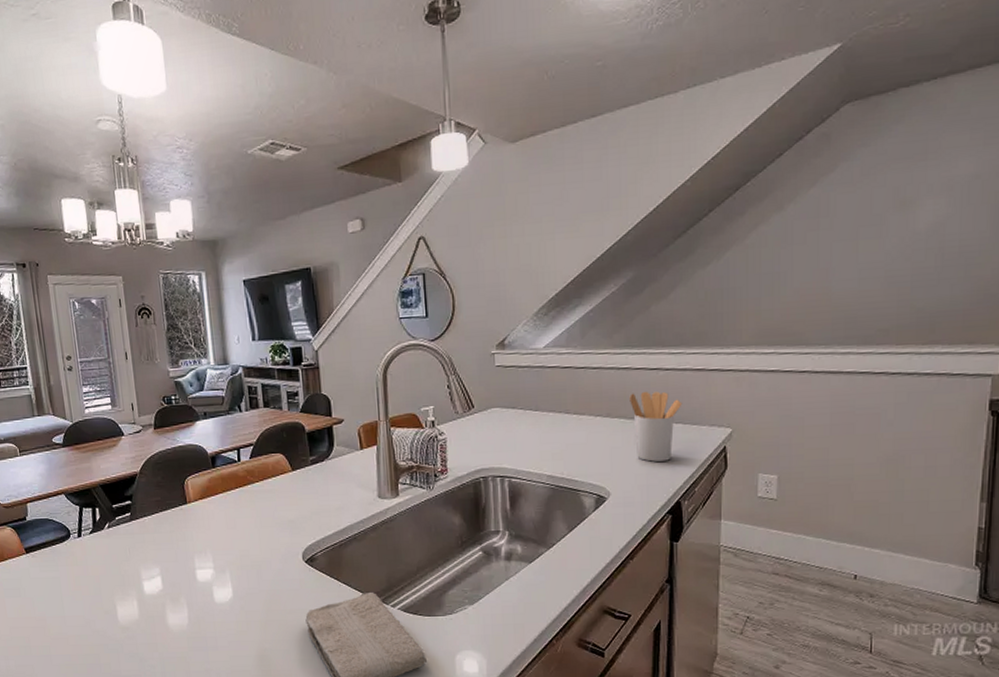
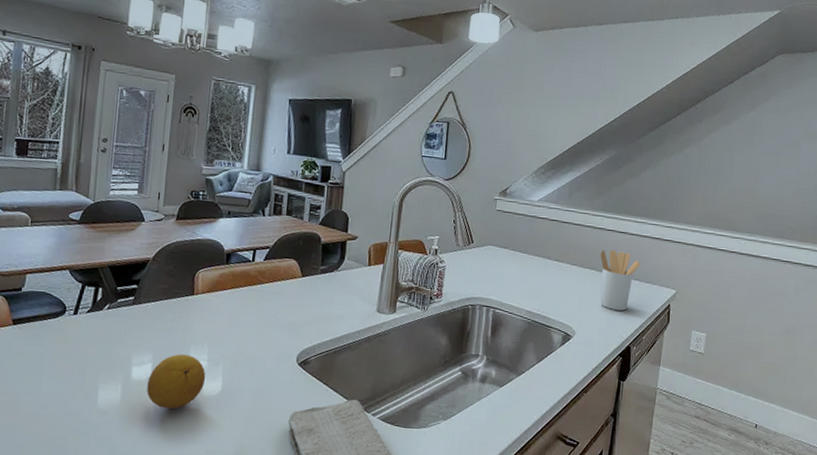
fruit: none [160,564,216,620] -> present [146,354,206,410]

